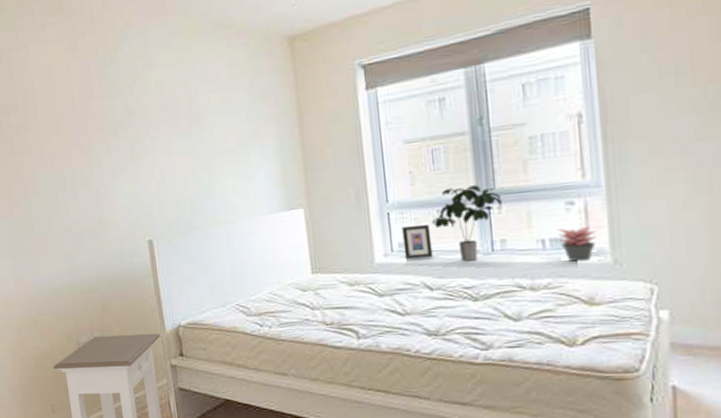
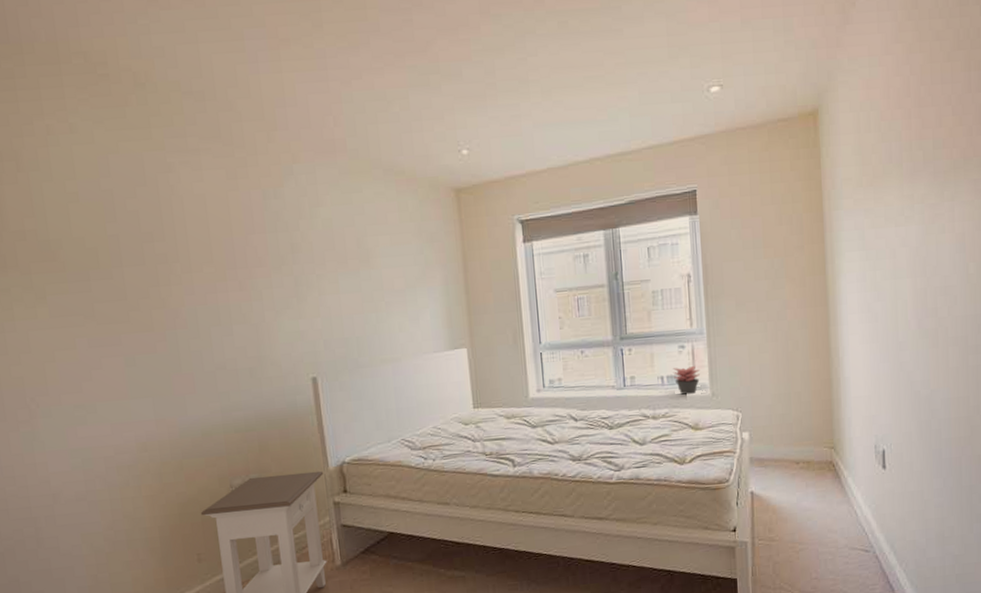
picture frame: present [402,224,433,260] -> none [552,363,578,395]
potted plant: present [431,185,502,262] -> none [576,330,632,396]

